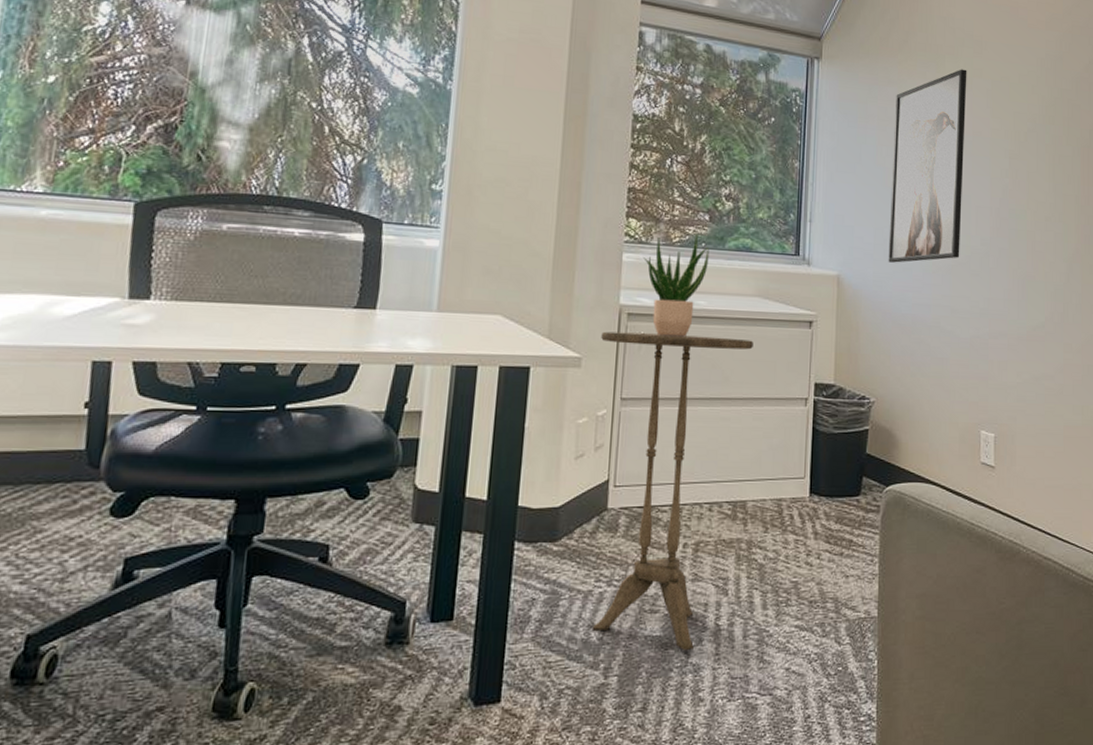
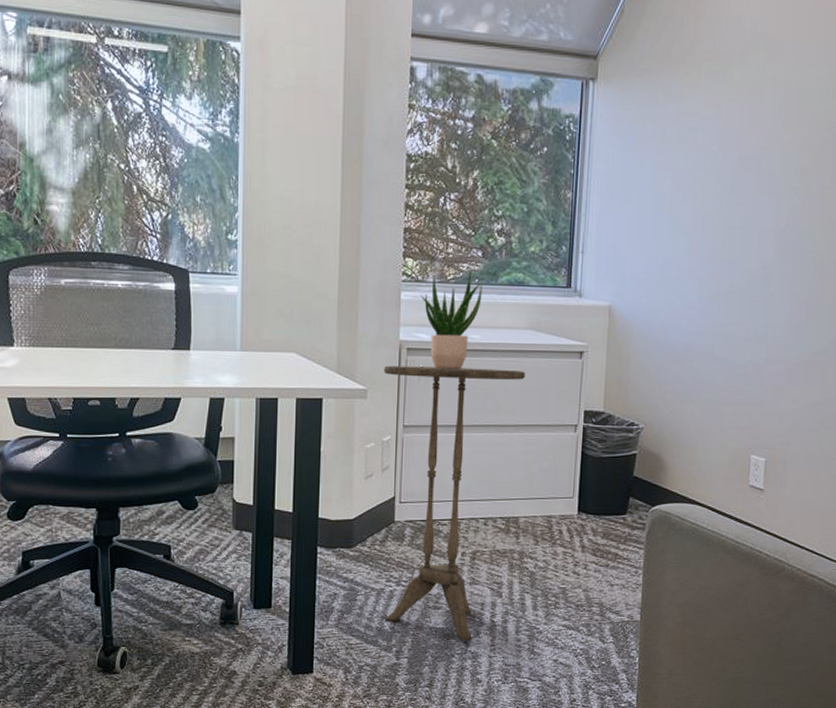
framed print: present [888,69,967,263] -> none [662,77,758,291]

